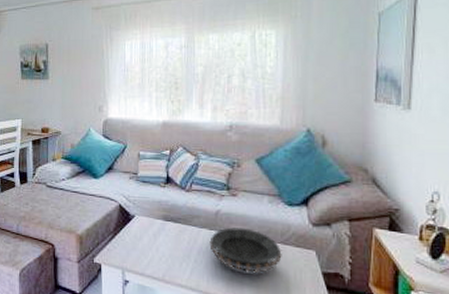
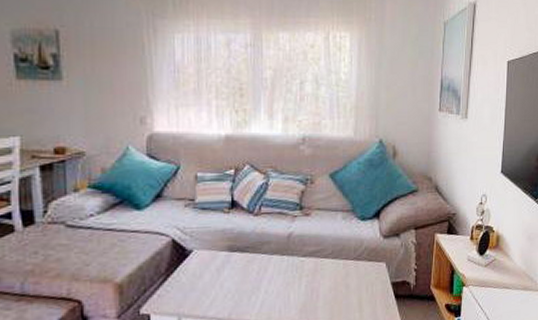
decorative bowl: present [209,227,282,274] -> none [281,249,355,297]

